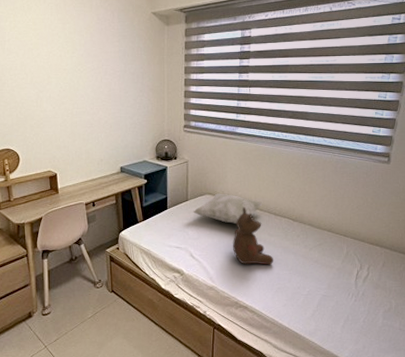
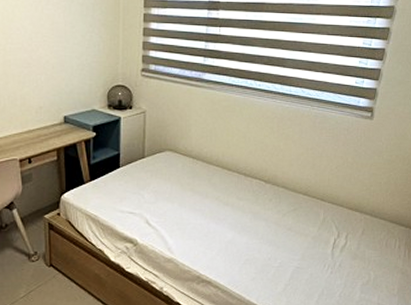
decorative pillow: present [193,193,263,224] -> none [150,150,231,185]
teddy bear: present [233,206,274,265] -> none [196,165,243,233]

